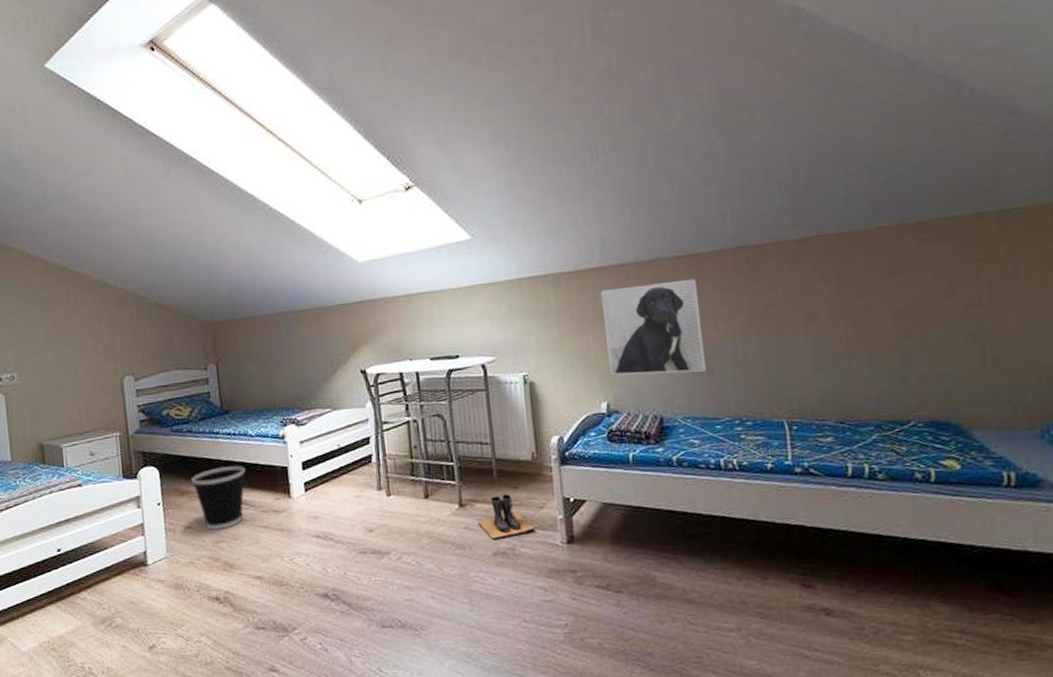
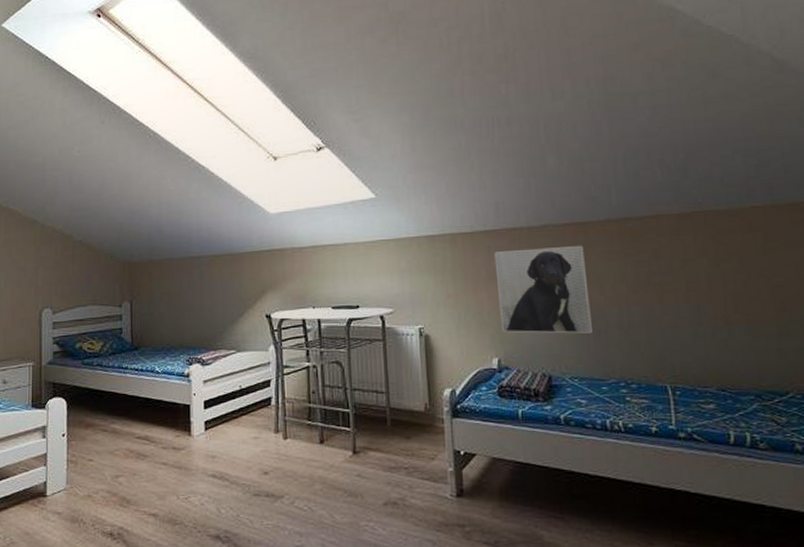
wastebasket: present [191,466,246,530] -> none [96,401,150,464]
boots: present [477,494,535,539] -> none [370,444,426,488]

